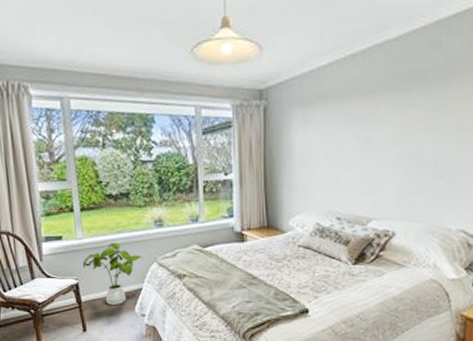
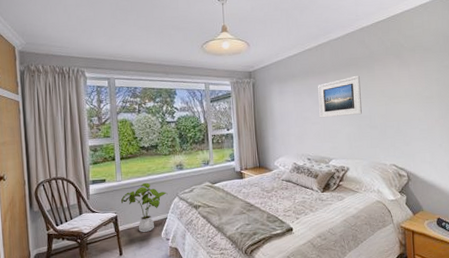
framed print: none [359,96,427,160] -> present [318,75,362,118]

